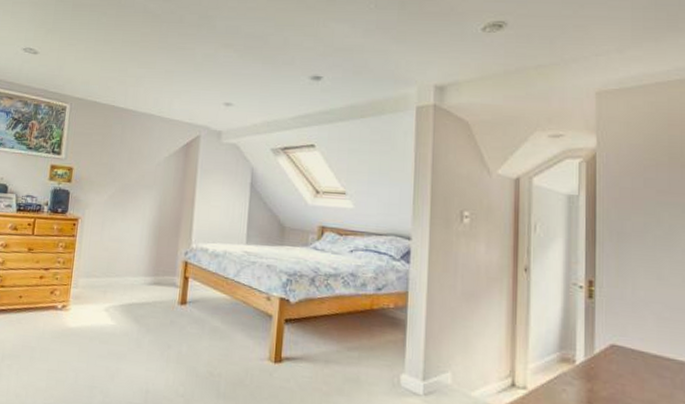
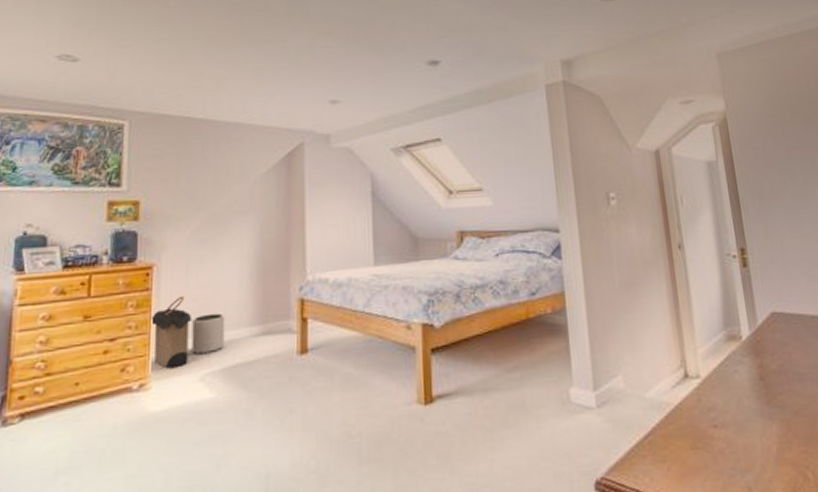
laundry hamper: none [73,244,104,298] -> present [149,295,192,369]
plant pot: none [101,261,127,292] -> present [192,313,225,355]

